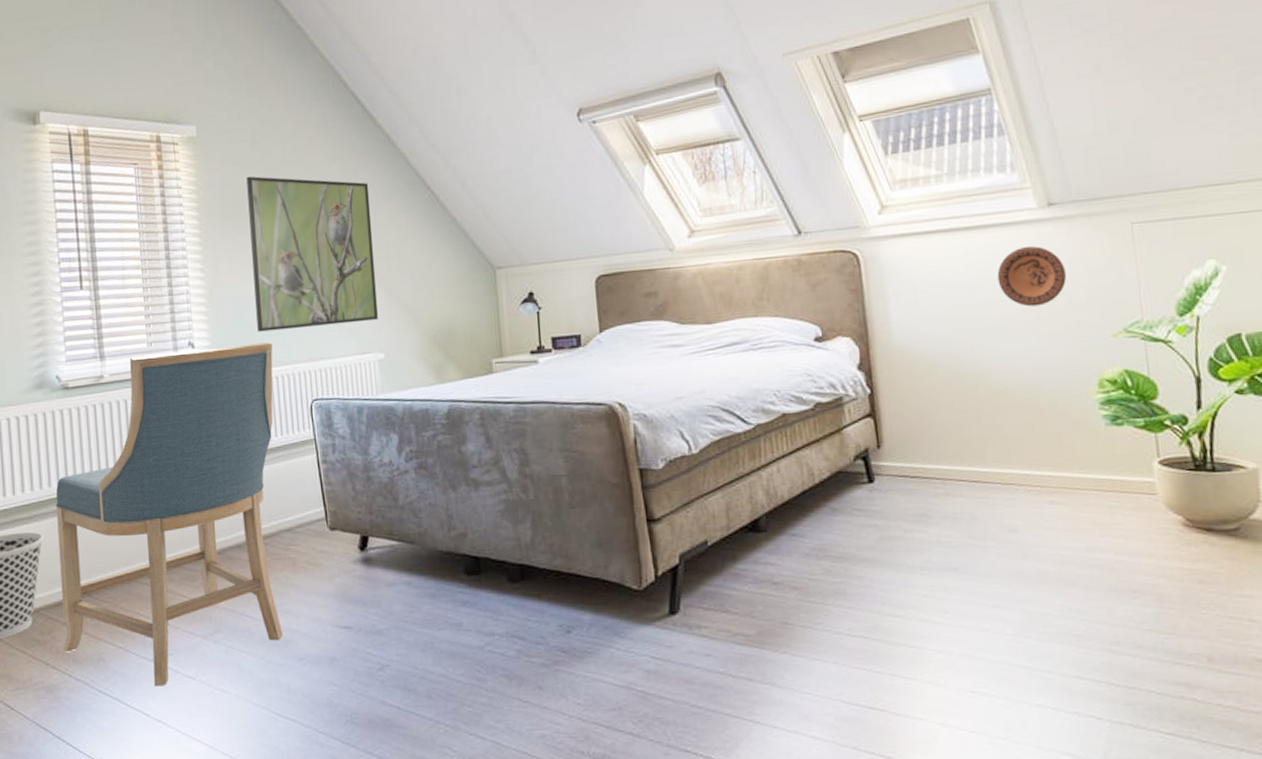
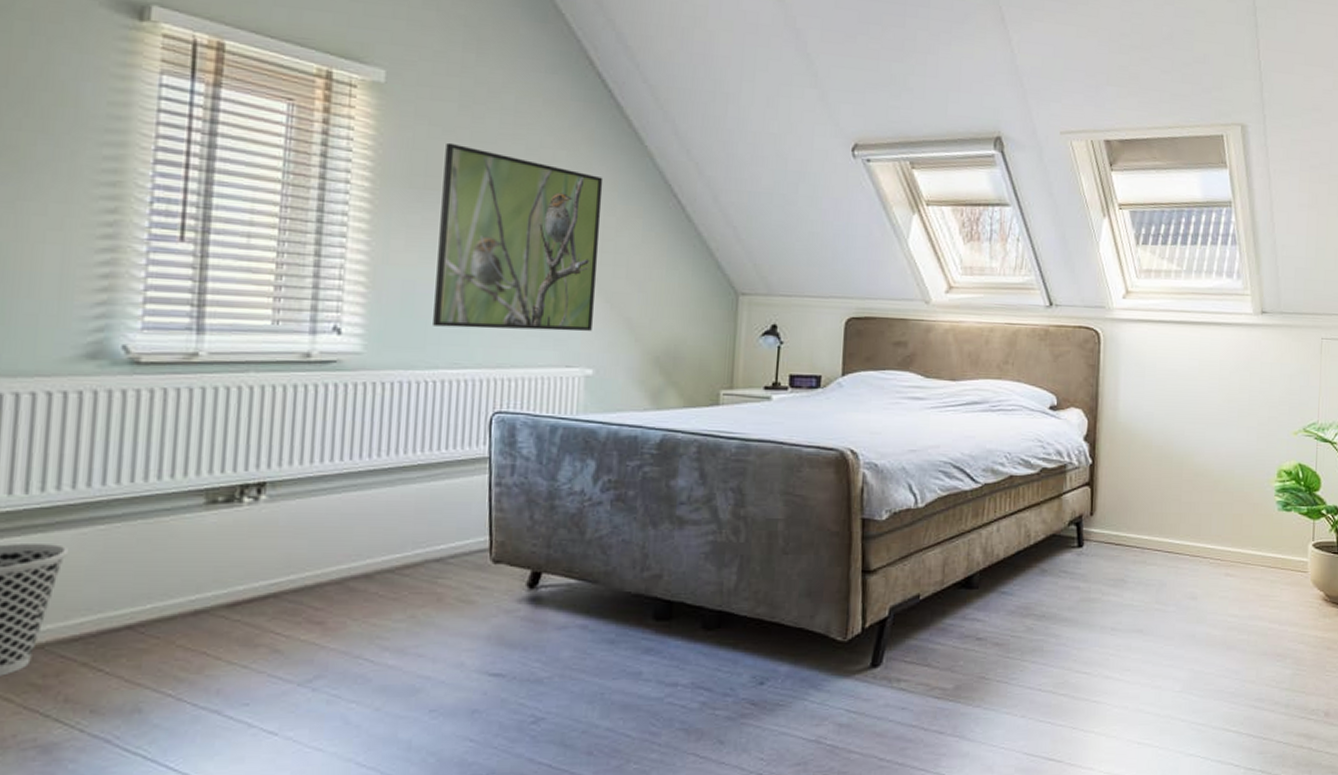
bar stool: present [55,342,283,687] -> none [76,335,452,744]
decorative plate: present [997,246,1067,307] -> none [1212,347,1267,400]

